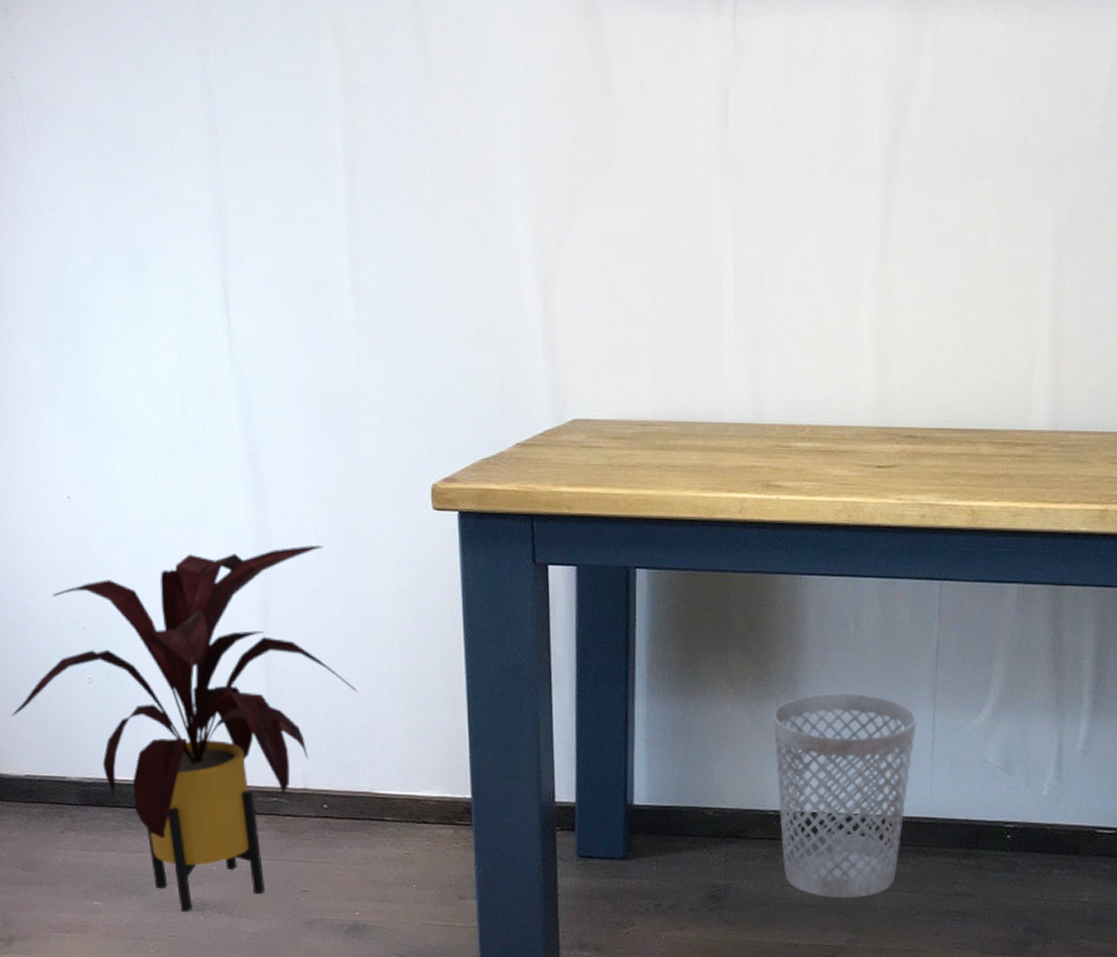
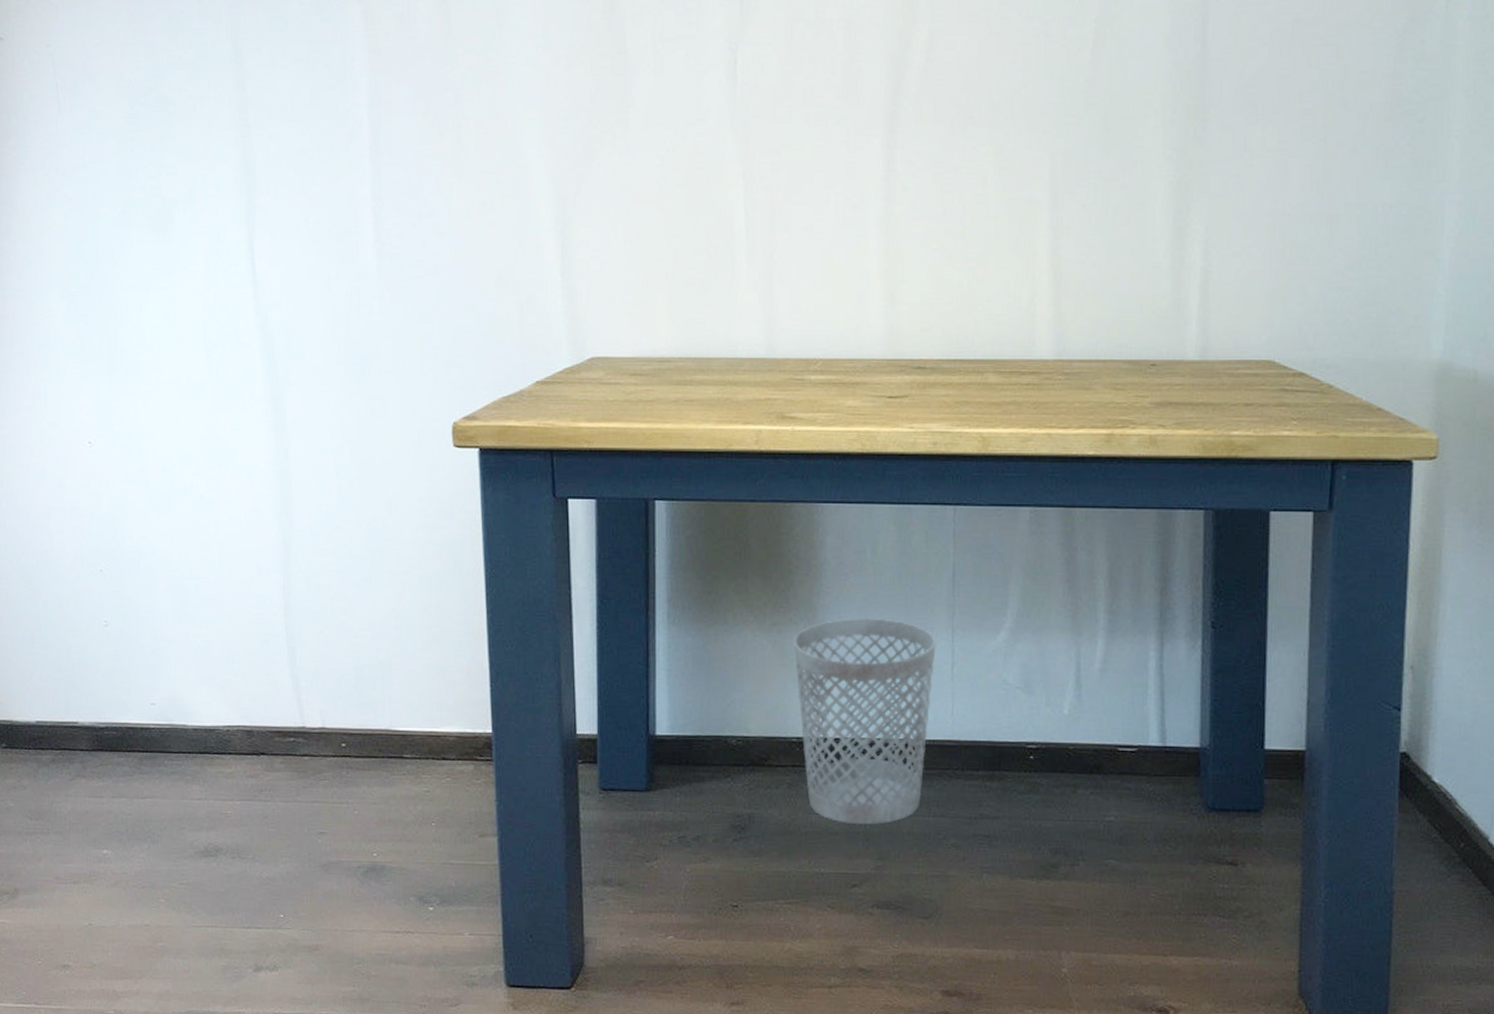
house plant: present [11,544,358,913] -> none [24,483,378,859]

